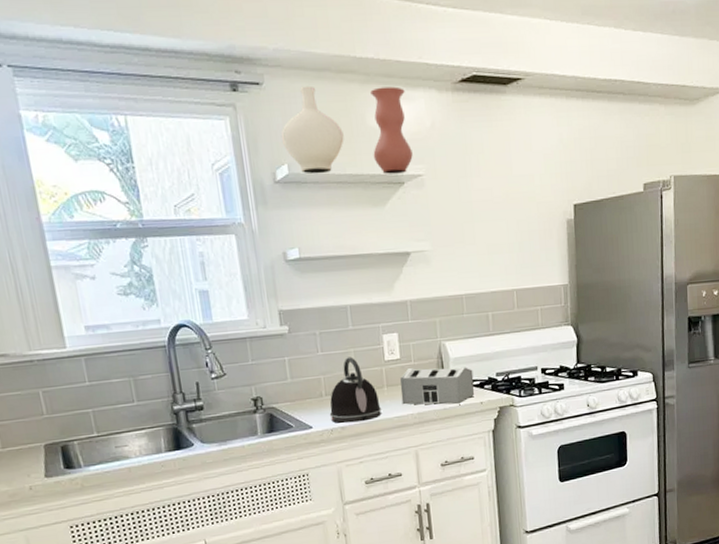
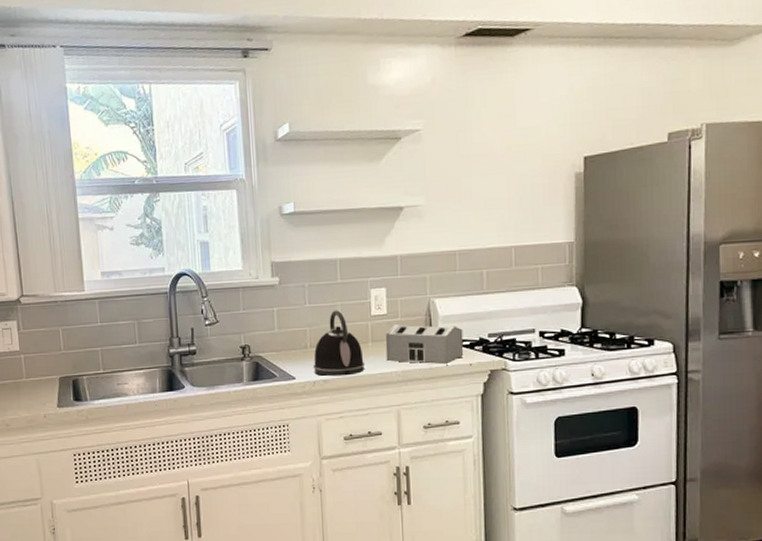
ceramic jug: present [281,85,344,174] -> none [284,48,344,132]
vase: present [370,86,413,174] -> none [371,44,411,130]

